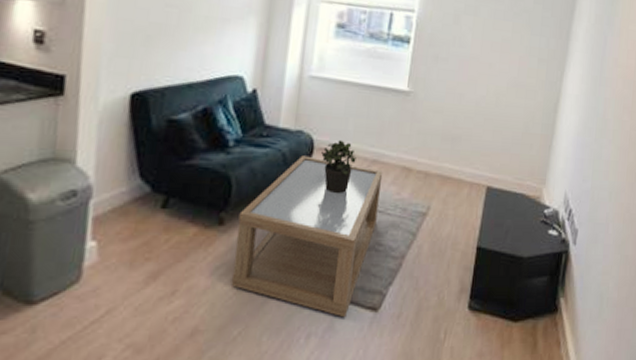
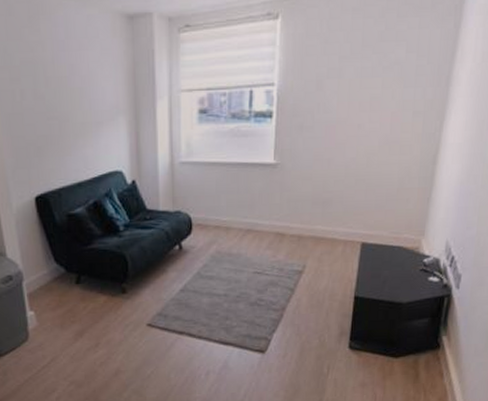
coffee table: present [232,155,383,318] -> none [137,232,258,359]
potted plant: present [321,140,356,194] -> none [200,215,232,262]

